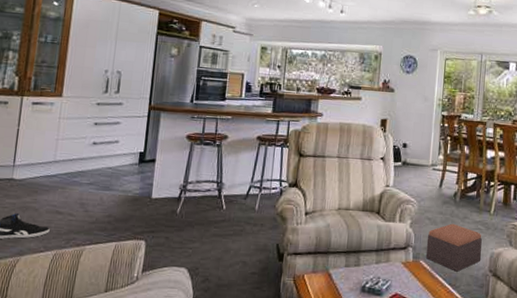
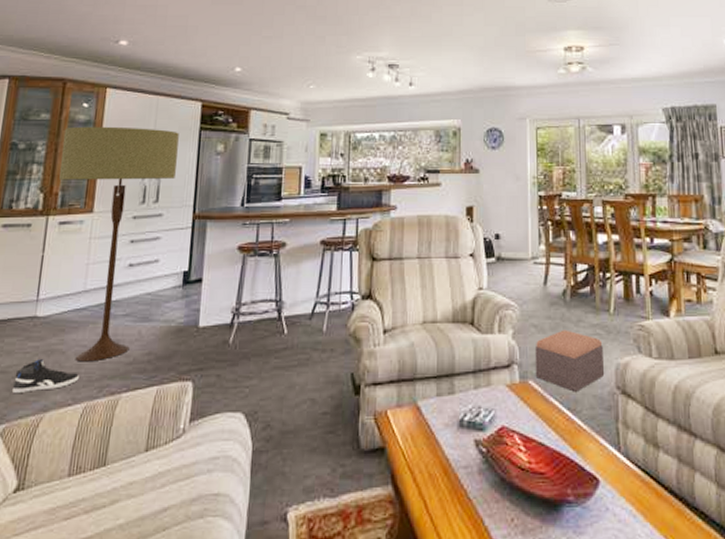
floor lamp: none [32,21,139,219] -> present [59,126,179,362]

